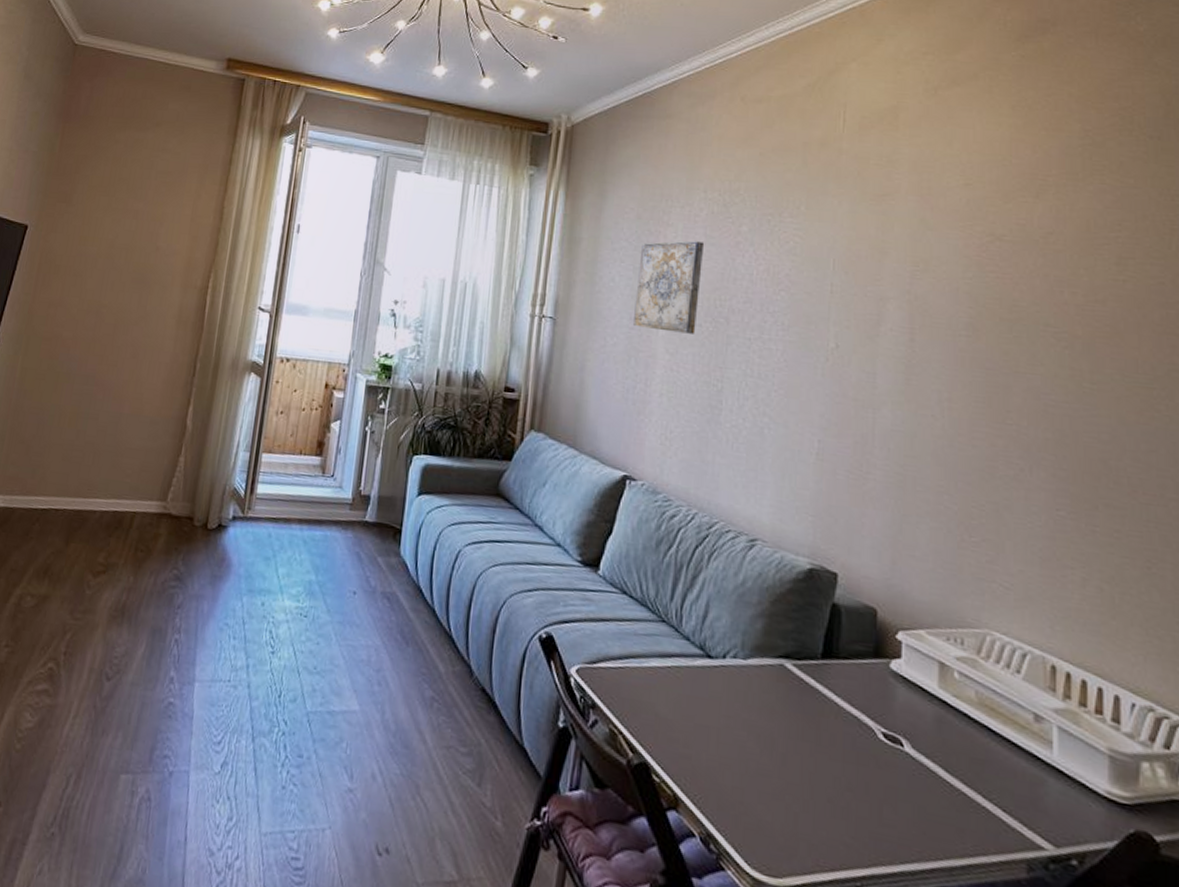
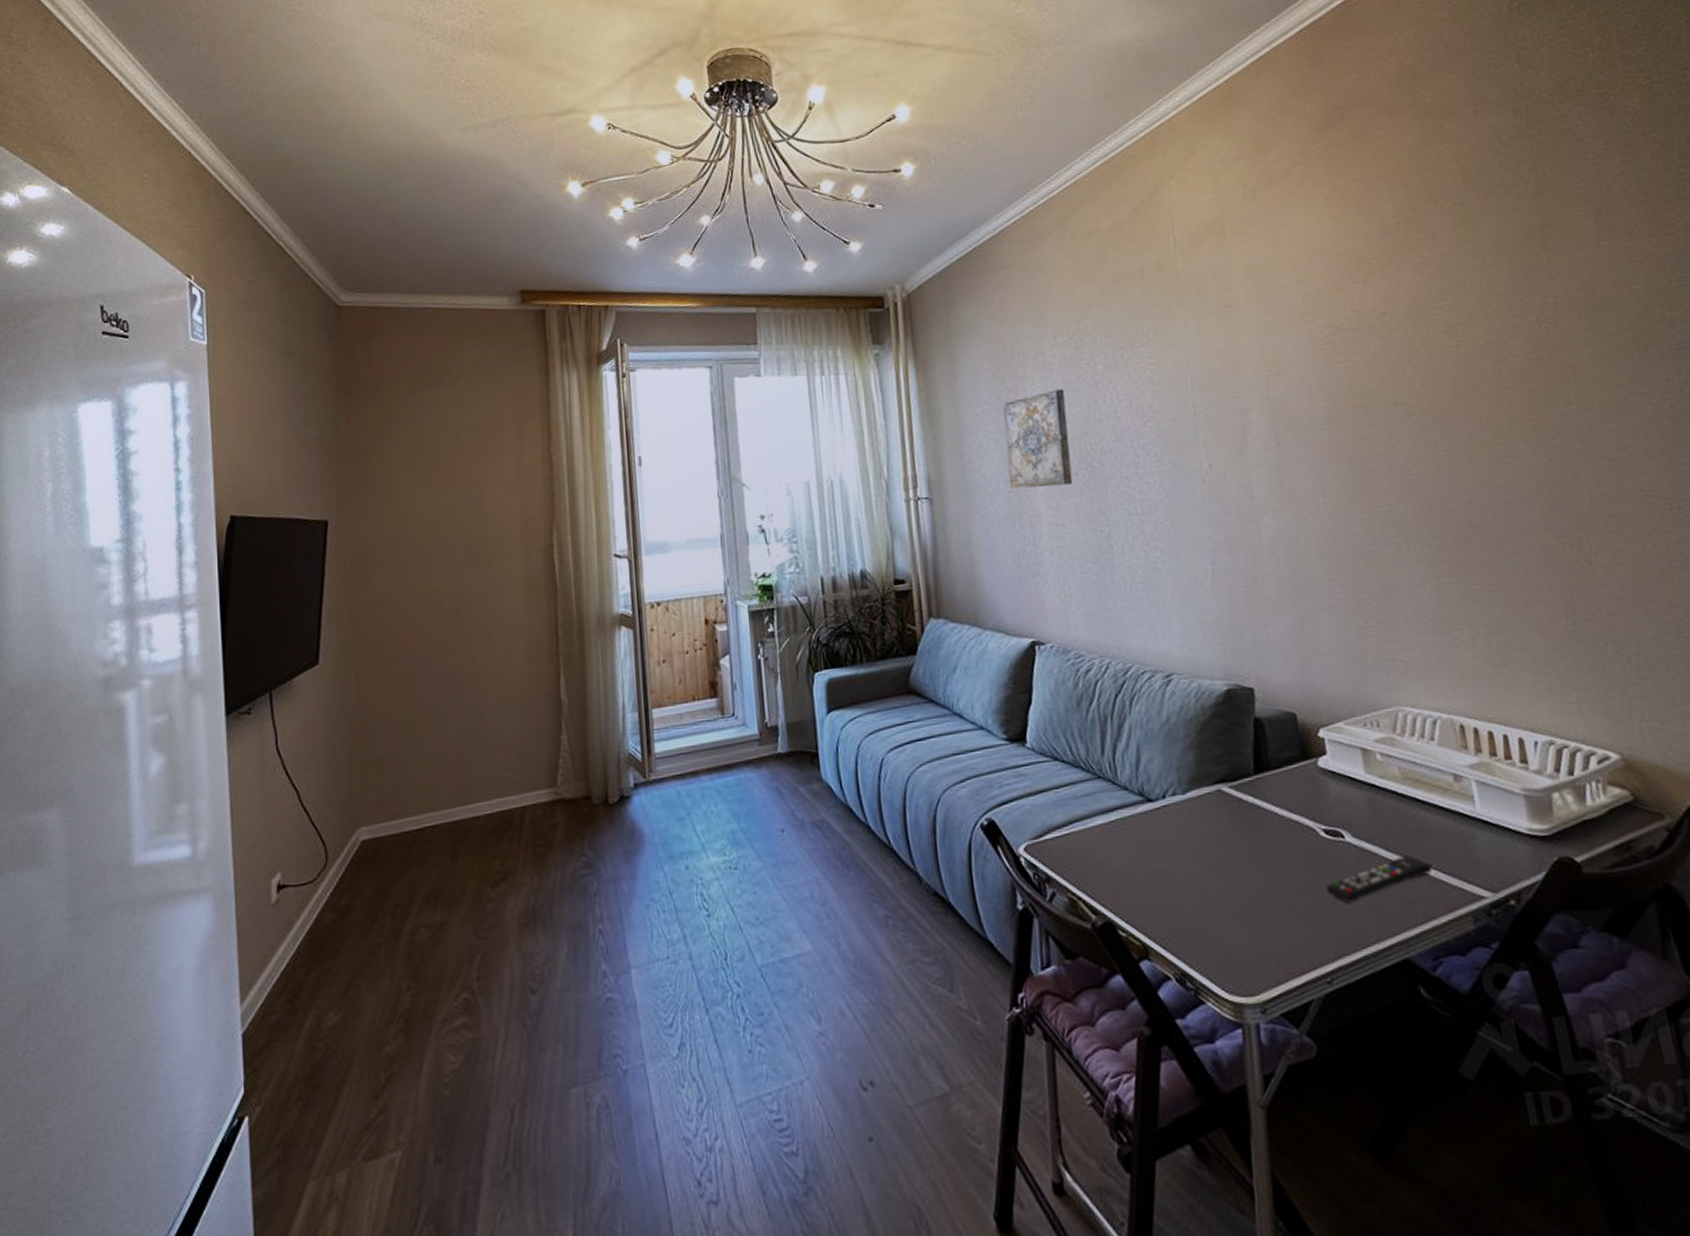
remote control: none [873,781,992,814] -> present [1325,856,1433,903]

